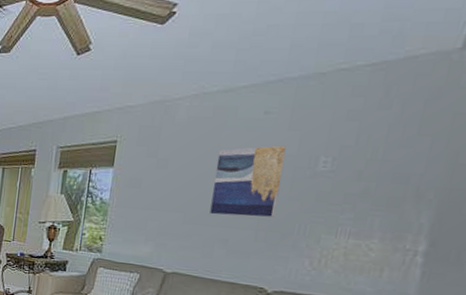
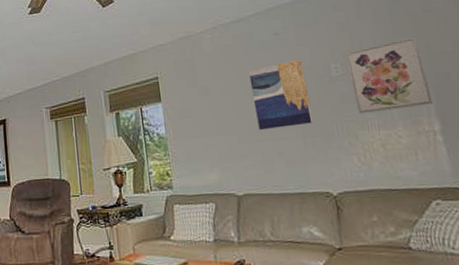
wall art: none [331,140,447,222] -> present [345,36,433,115]

